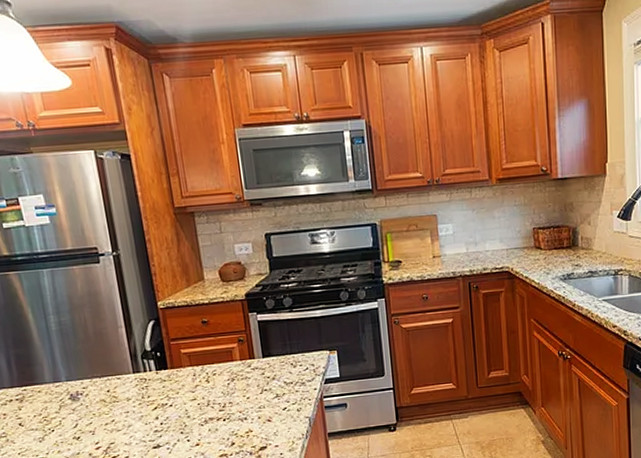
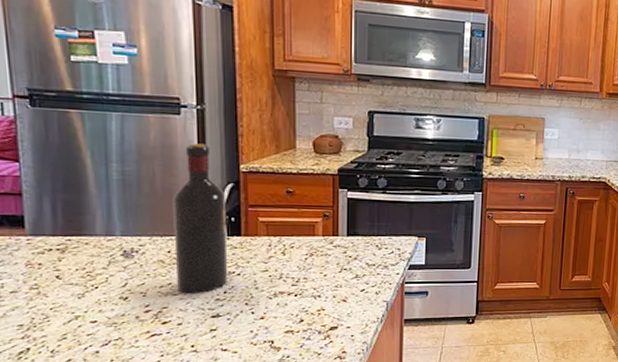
wine bottle: none [104,287,163,429] -> present [172,143,228,294]

